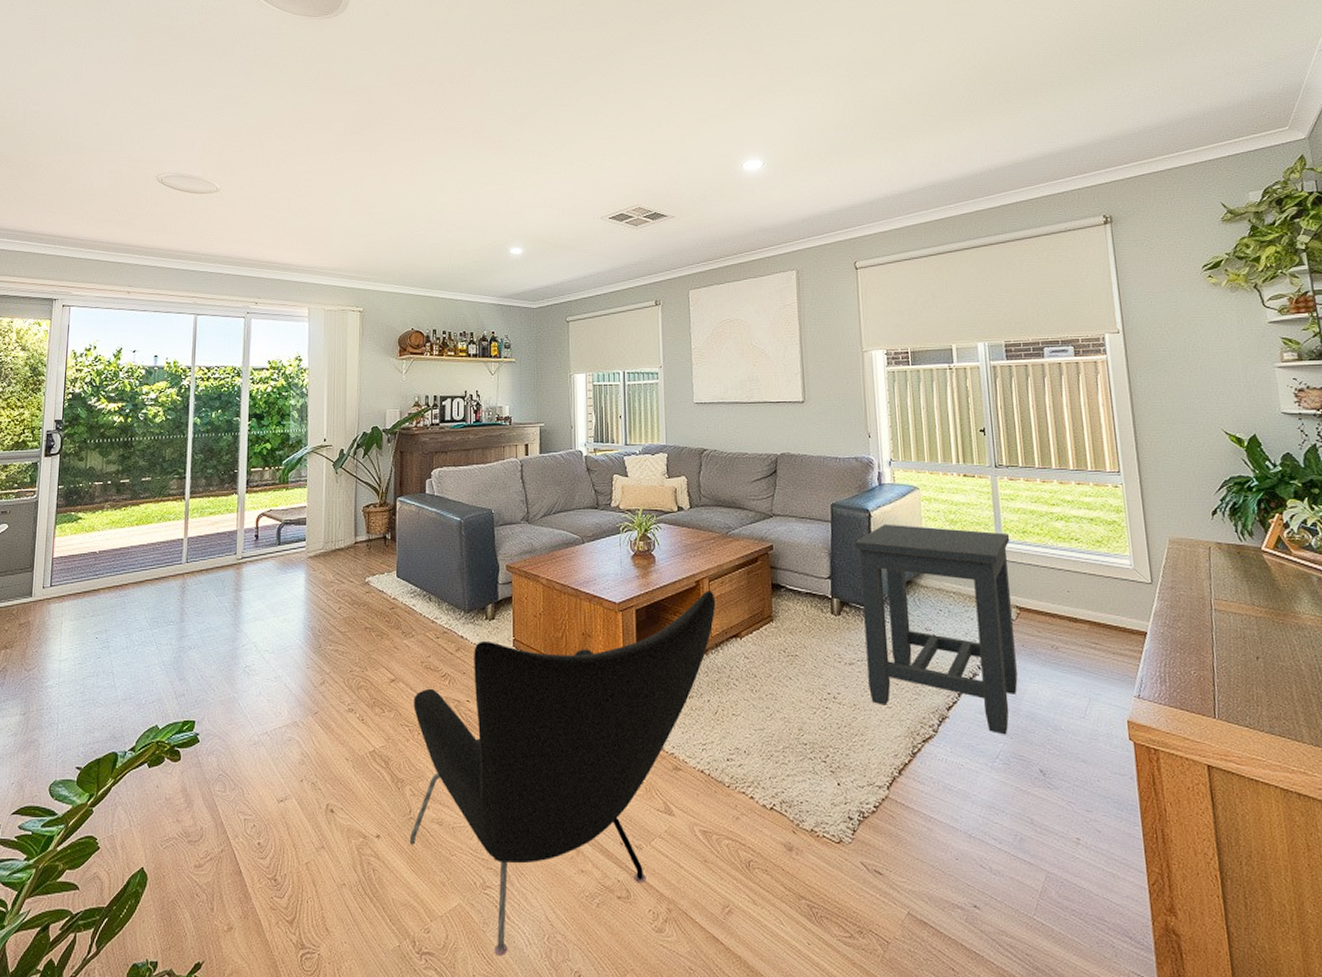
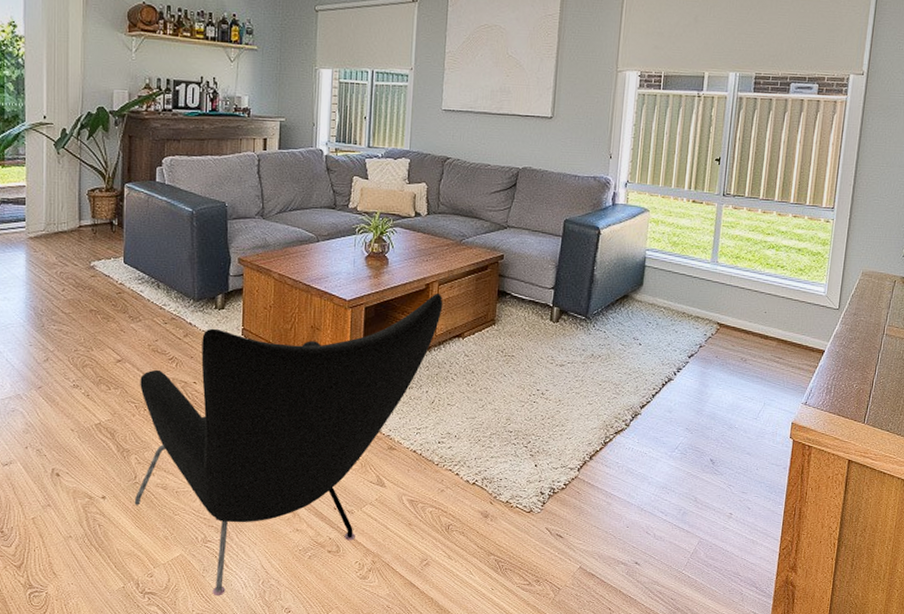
side table: present [854,524,1018,735] -> none [574,241,724,430]

